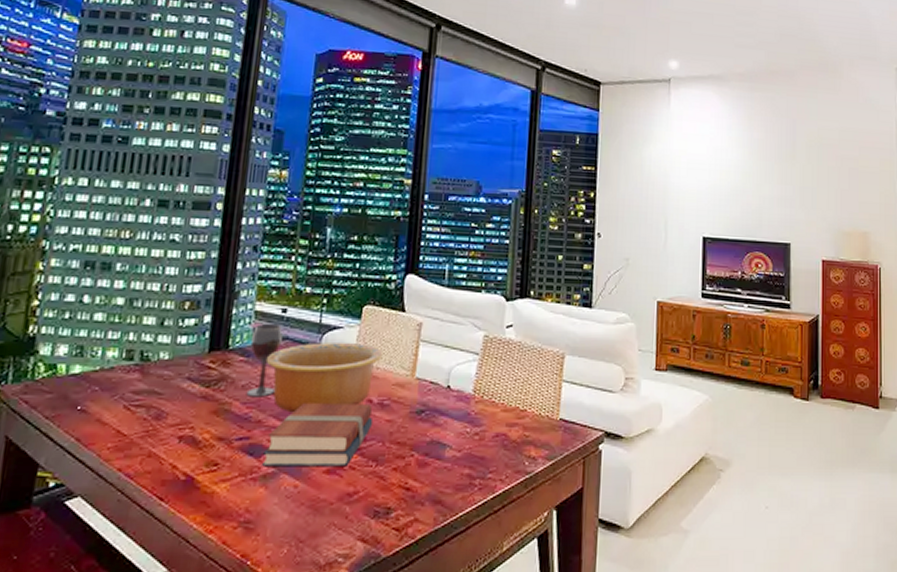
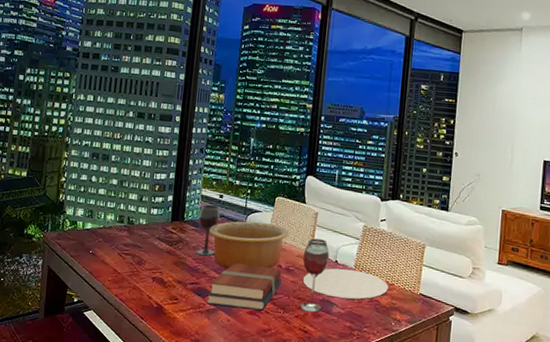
wineglass: none [399,358,439,460] -> present [300,238,330,312]
placemat: none [402,395,519,437] -> present [302,268,389,300]

